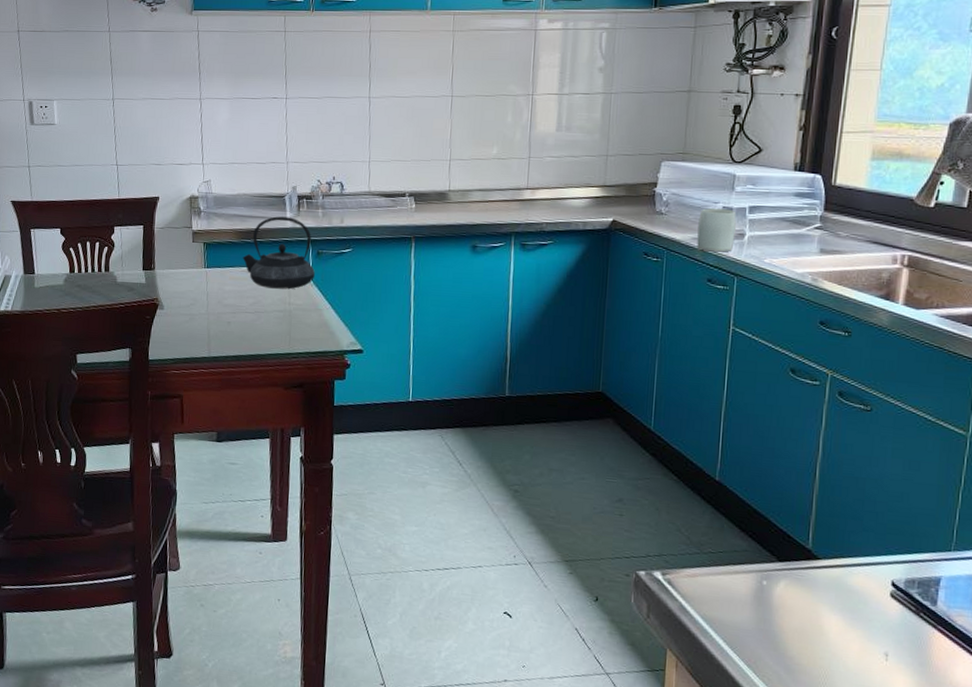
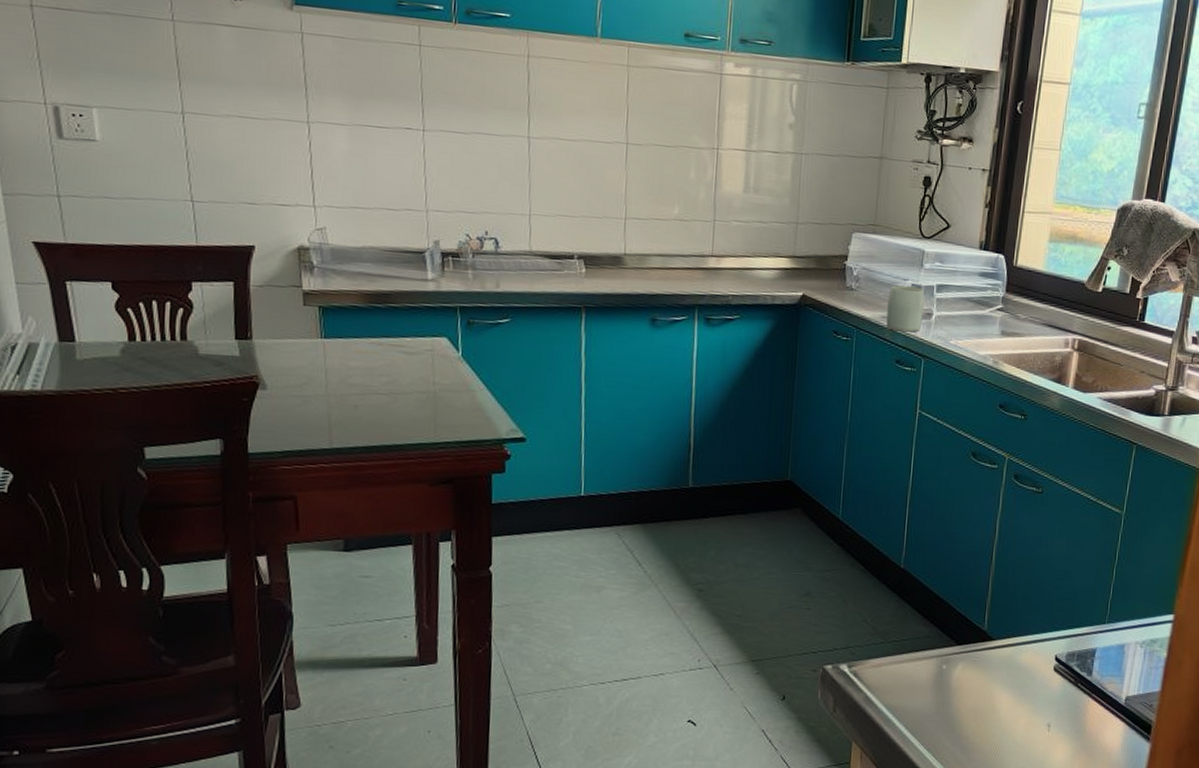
teapot: present [242,216,316,290] -> none [371,276,466,366]

